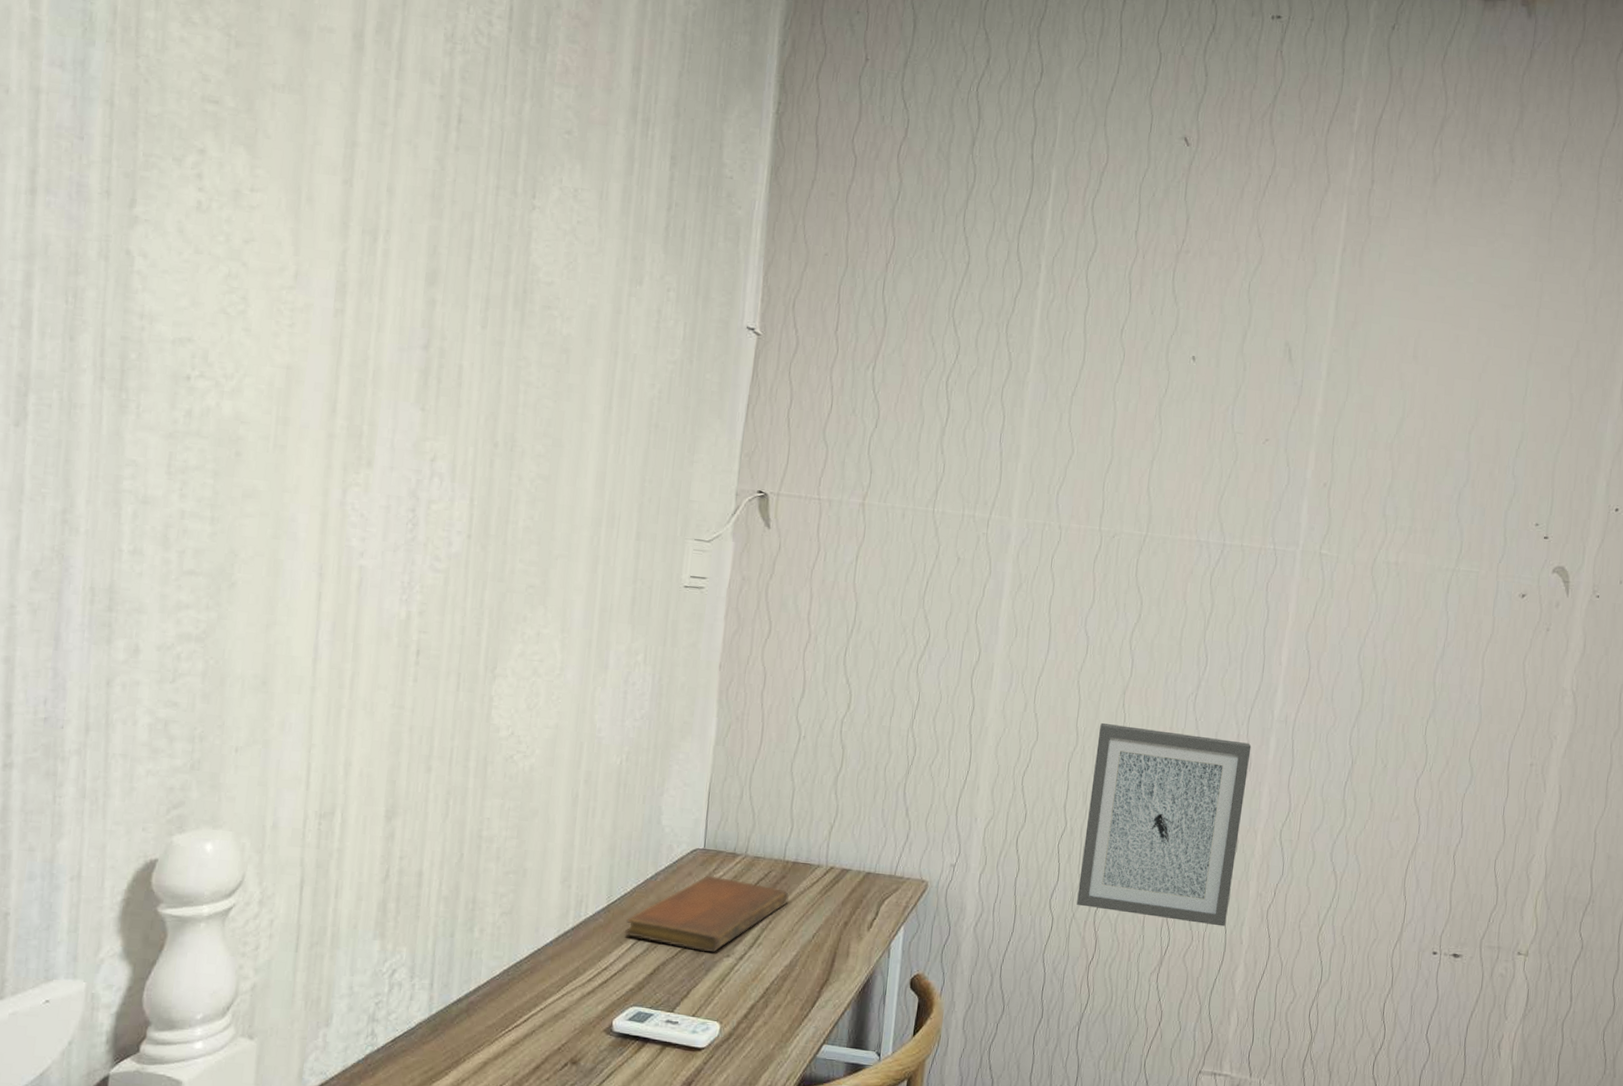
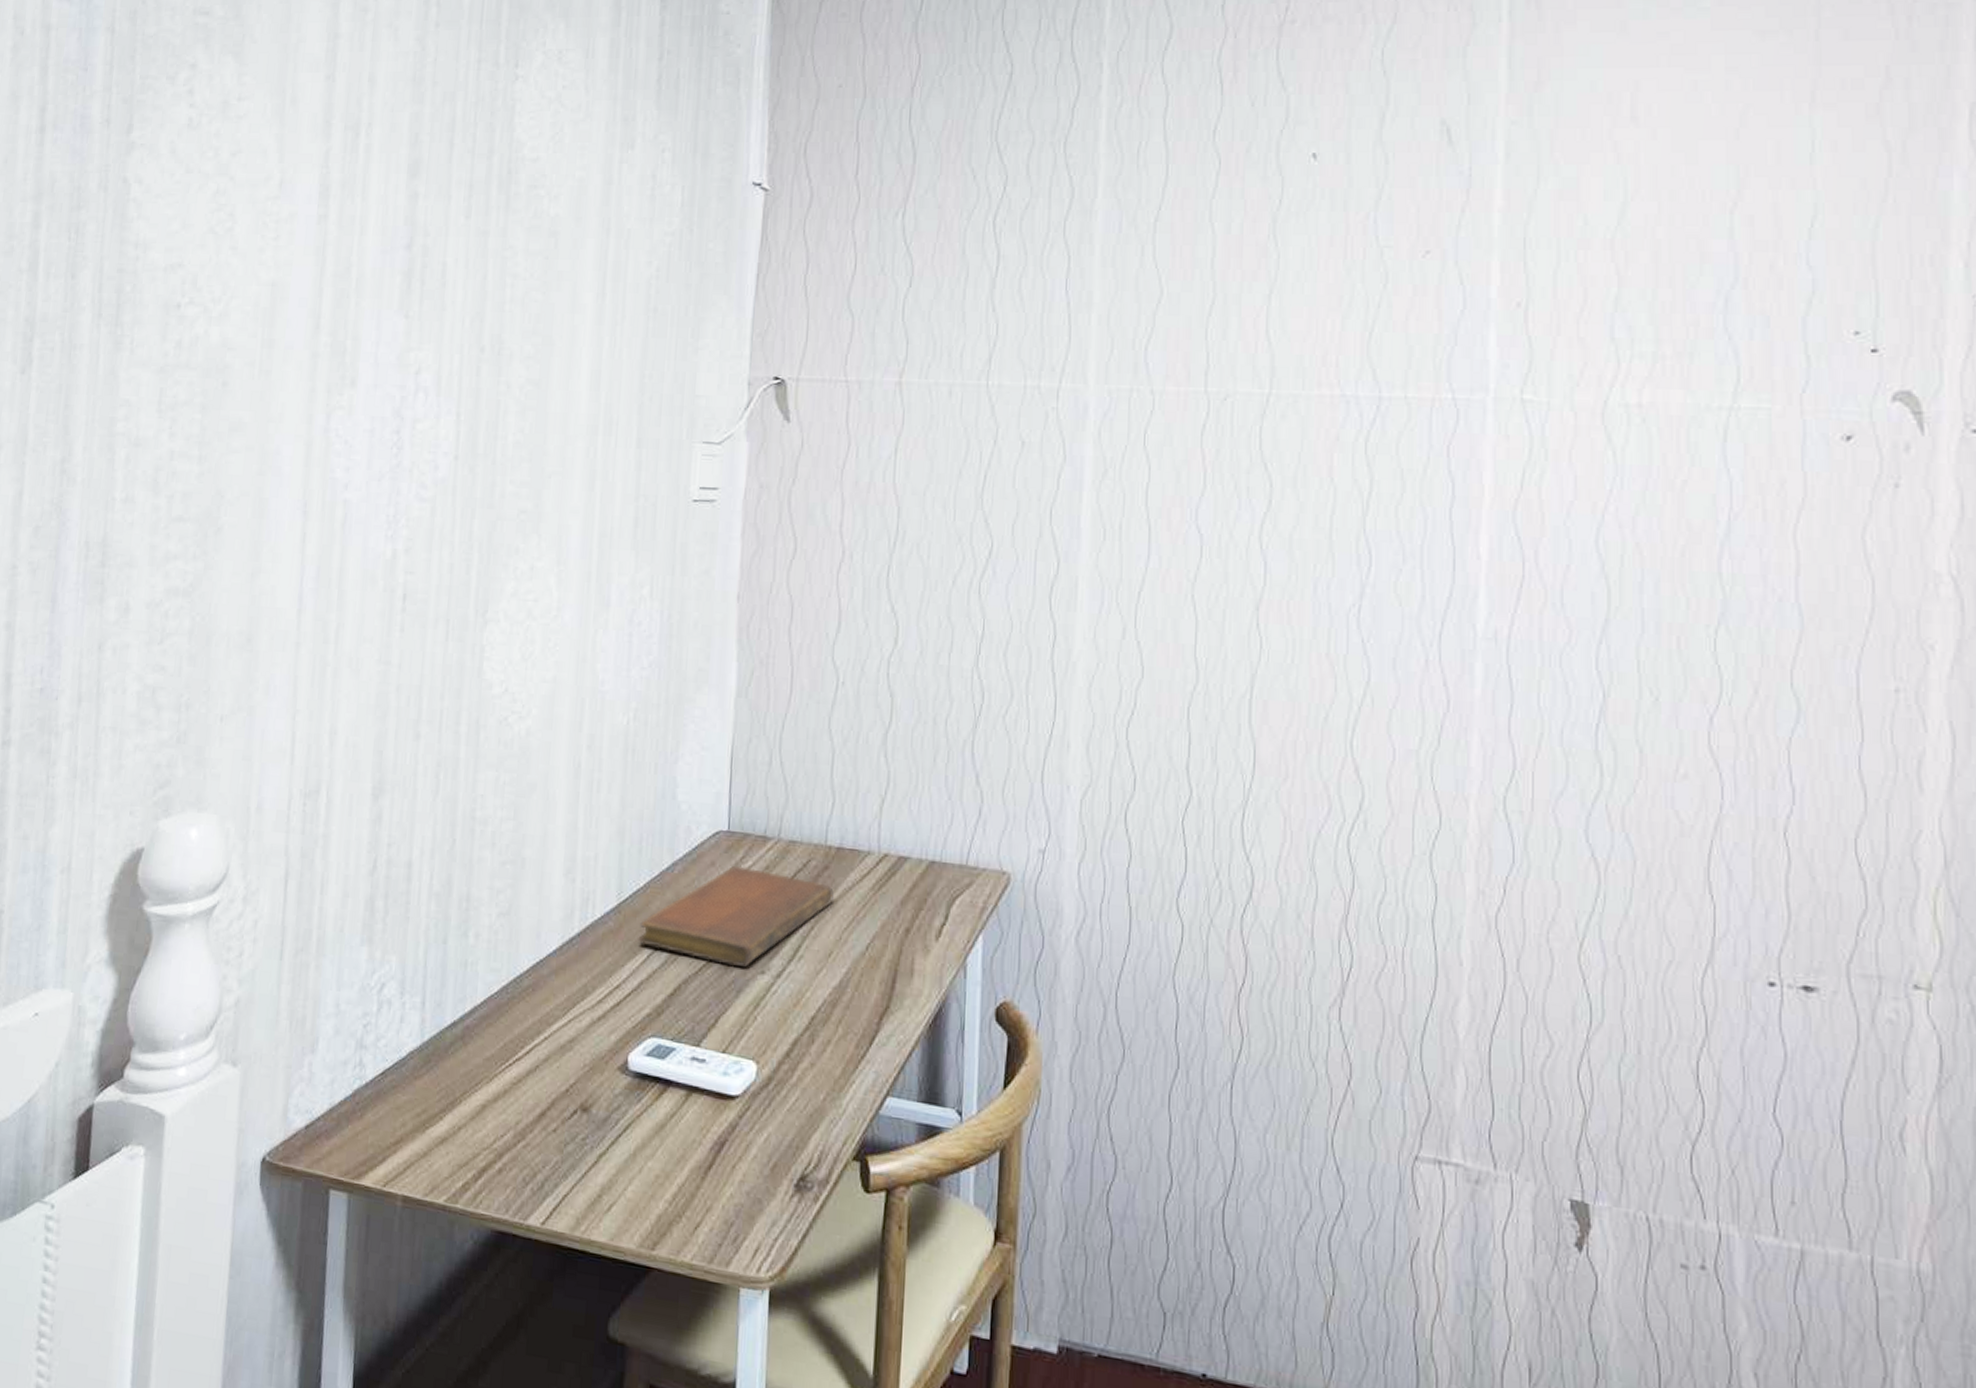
wall art: present [1077,722,1252,927] -> none [1215,650,1448,940]

